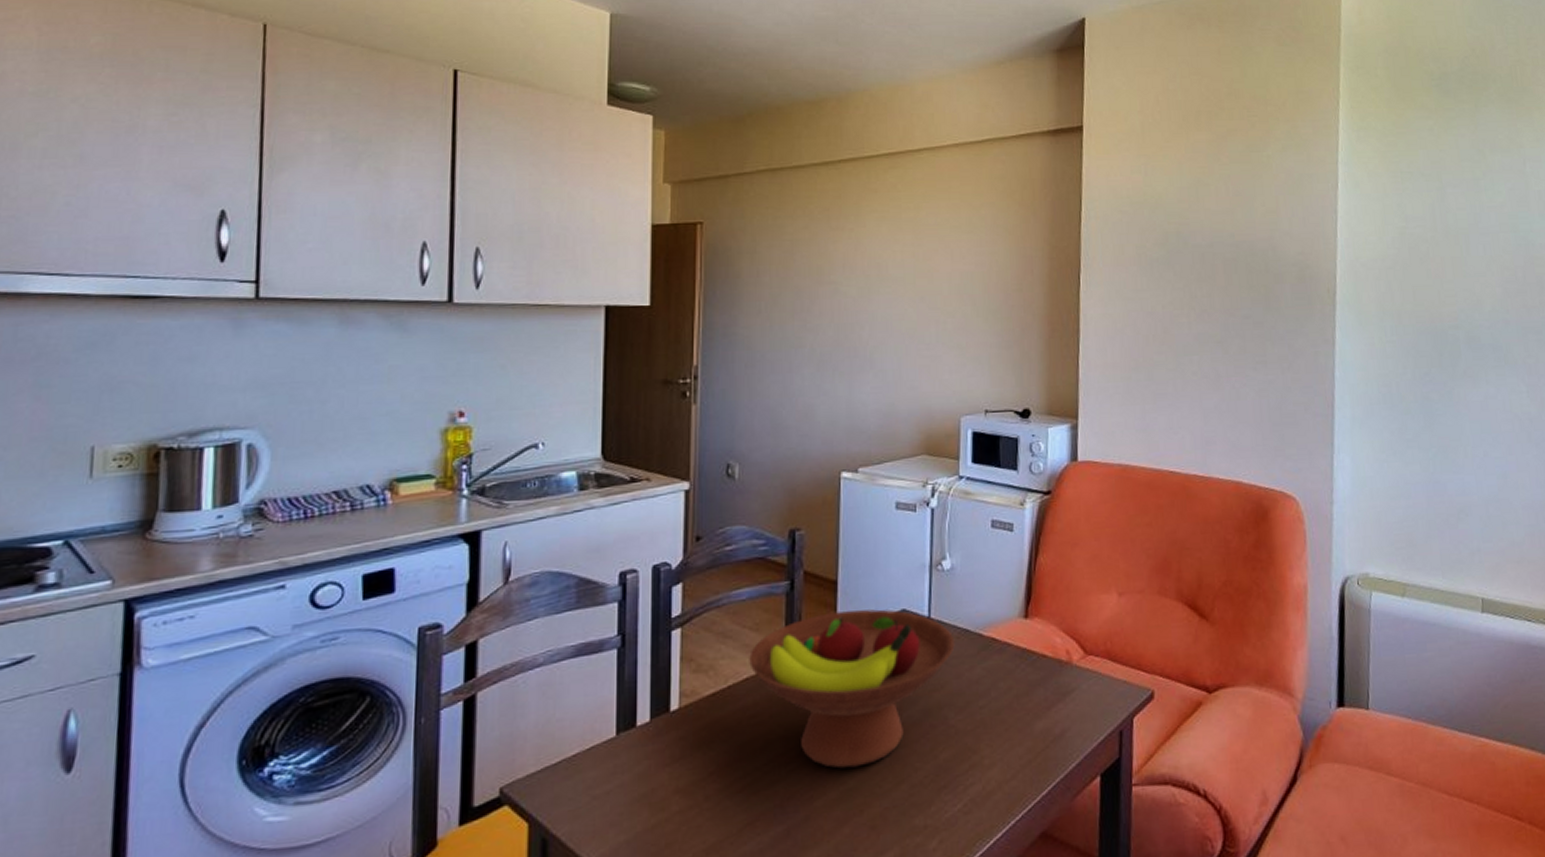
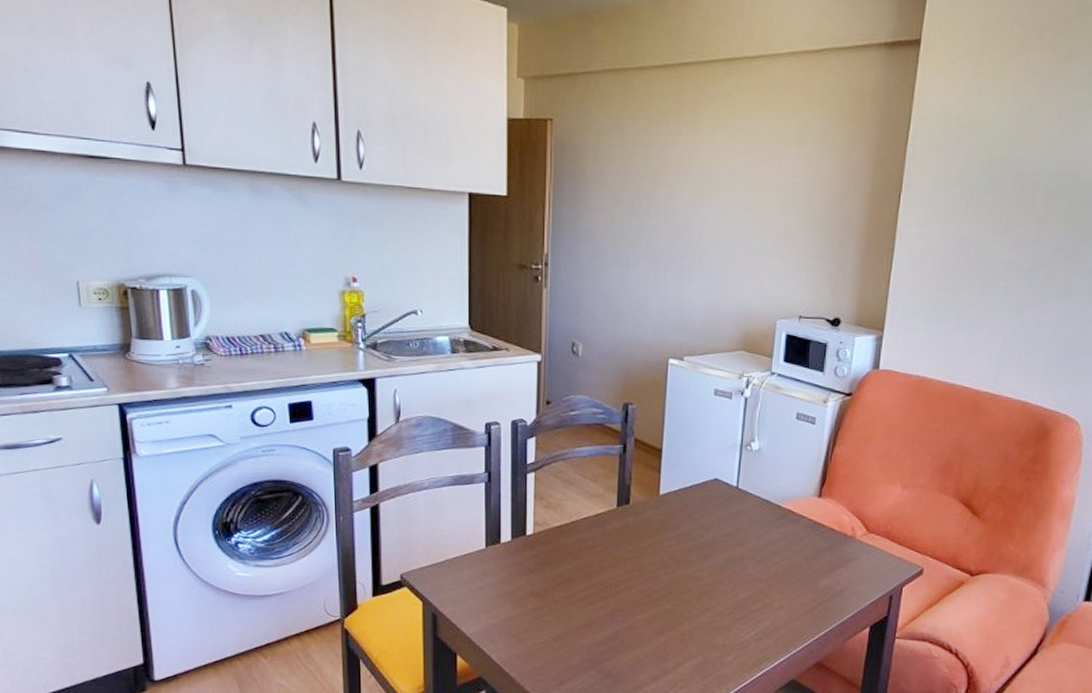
fruit bowl: present [749,609,955,769] -> none [589,474,758,595]

